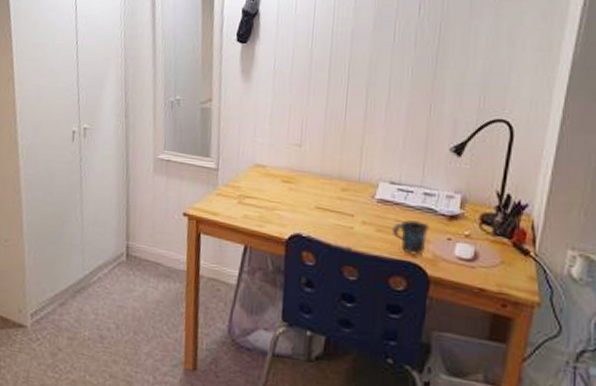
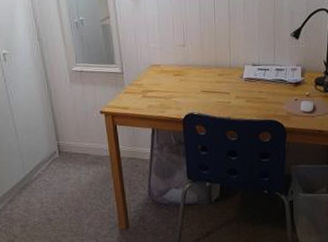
mug: present [393,219,429,256] -> none [258,89,282,115]

